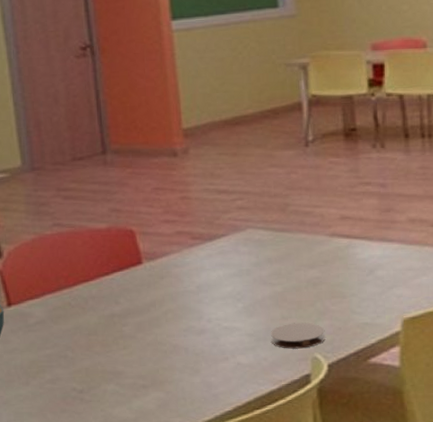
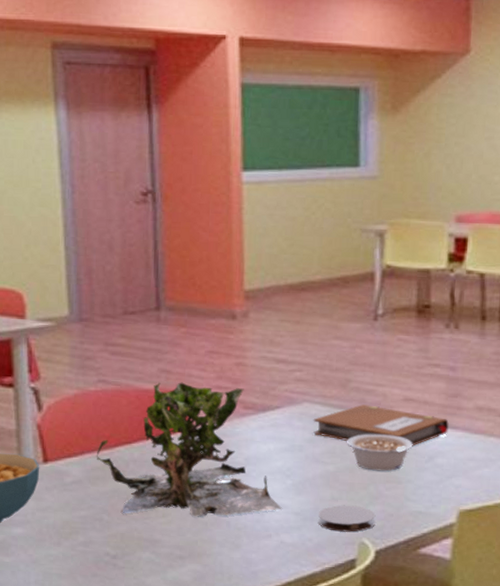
plant: none [56,219,237,348] -> present [96,382,283,518]
notebook: none [257,226,386,263] -> present [313,404,450,446]
legume: none [291,252,353,288] -> present [347,434,413,472]

